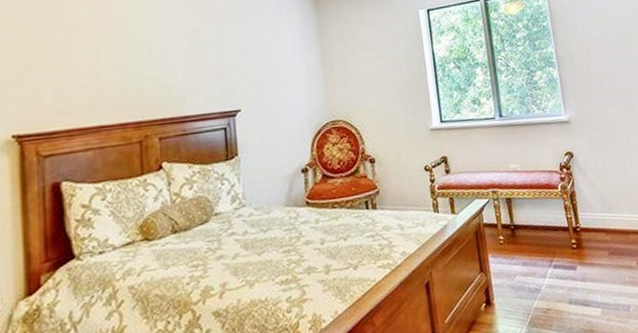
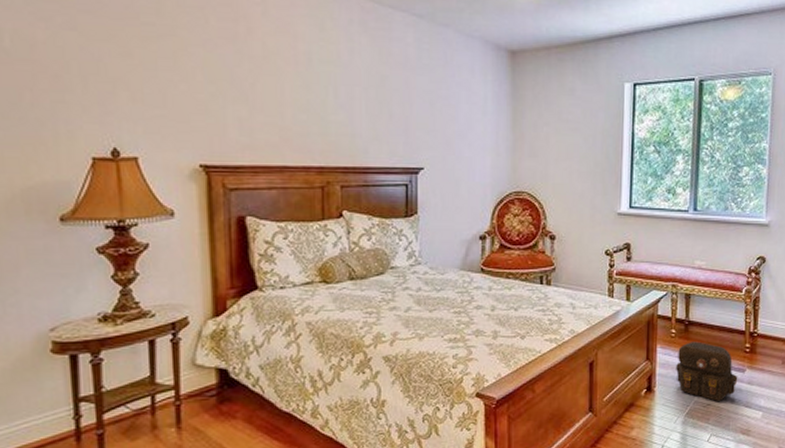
backpack: none [509,244,572,305] -> present [676,341,738,401]

